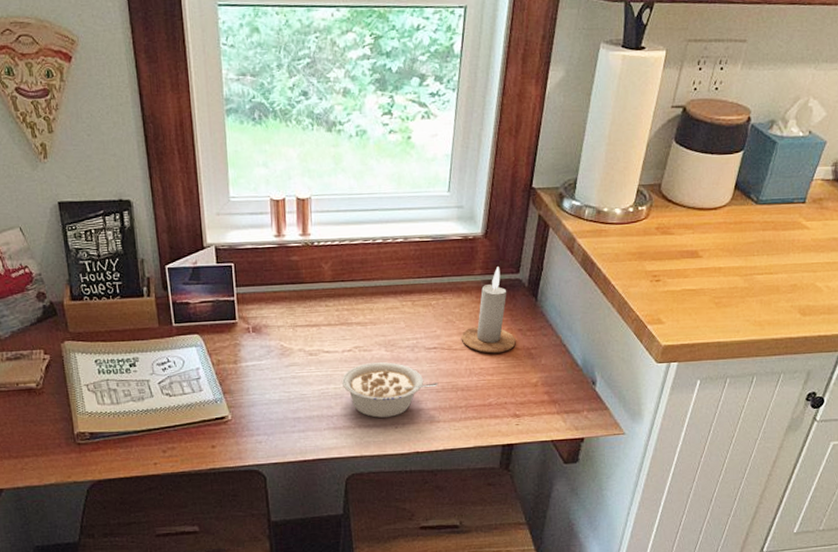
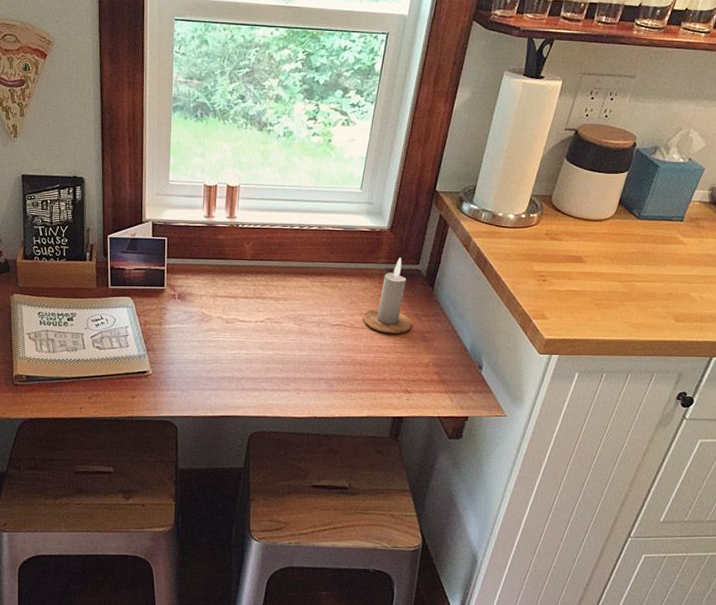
legume: present [341,362,439,418] -> none [252,334,339,383]

